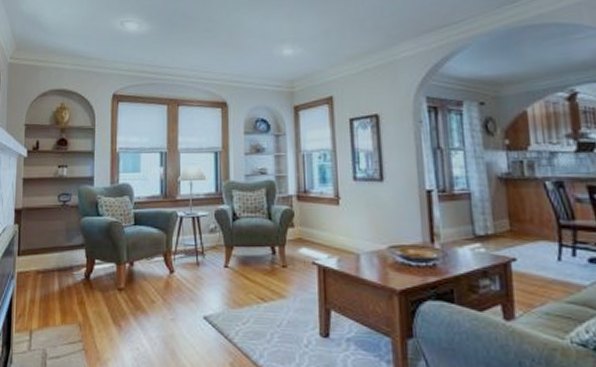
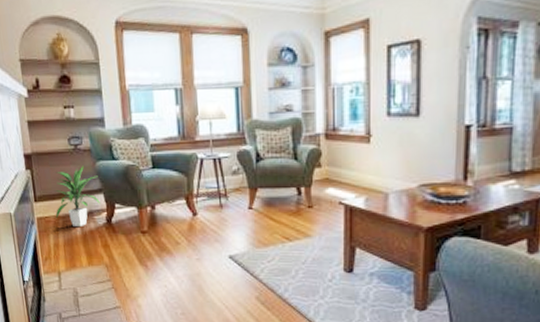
indoor plant: none [35,221,82,282] -> present [55,166,101,226]

